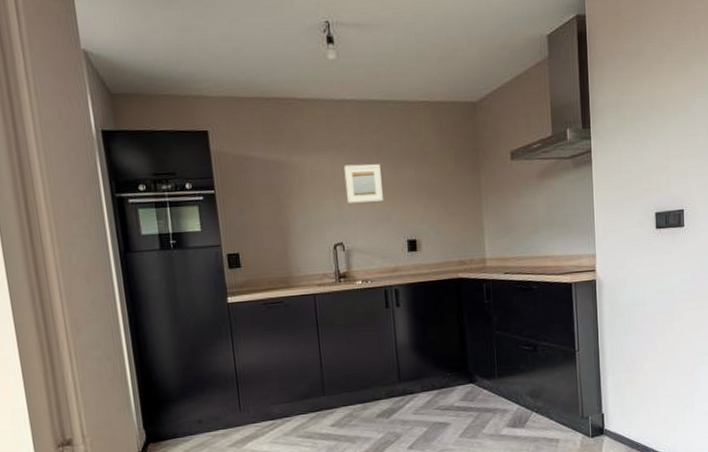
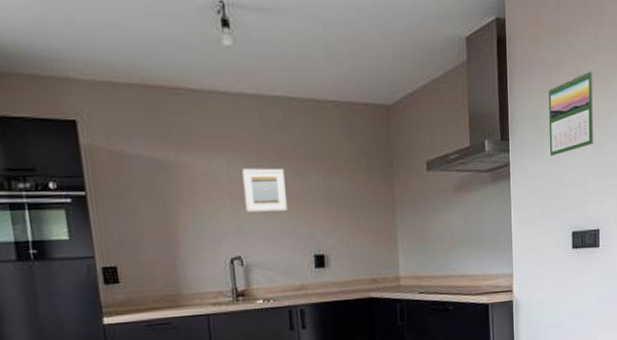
calendar: none [629,56,677,141] -> present [548,69,594,157]

